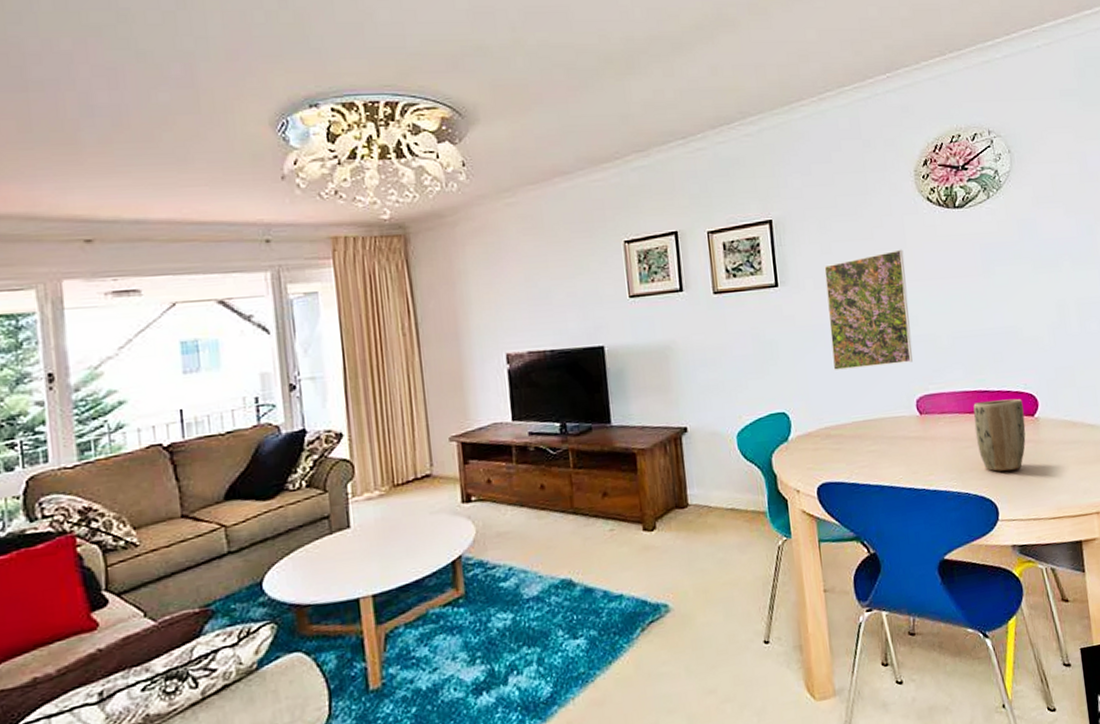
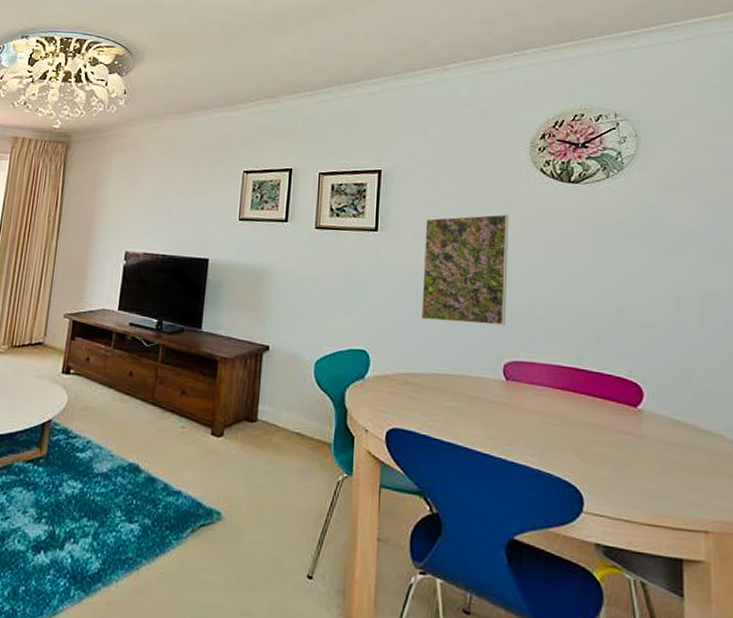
plant pot: present [973,398,1026,472] -> none [566,380,626,462]

